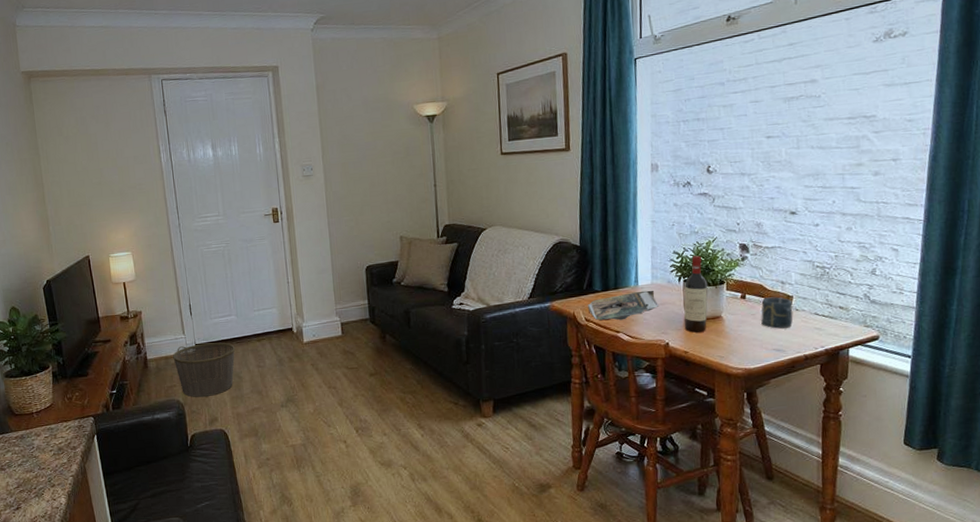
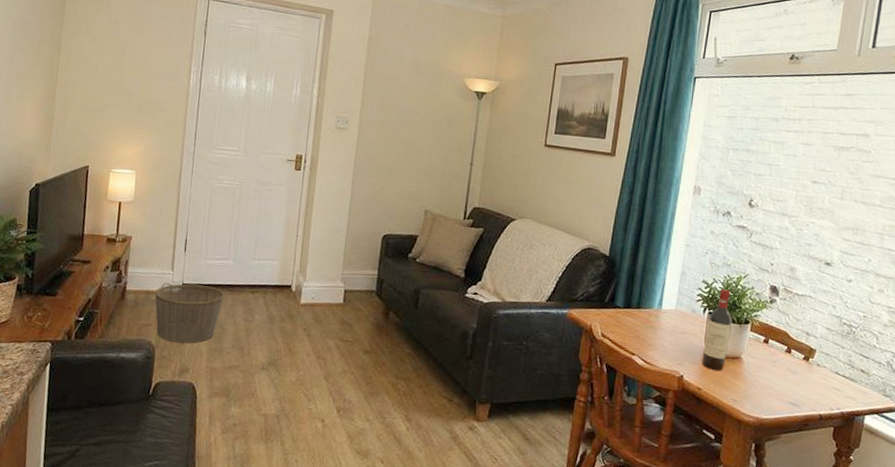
magazine: present [587,290,659,321] -> none [606,315,680,343]
cup: present [761,297,793,329] -> none [780,346,815,383]

